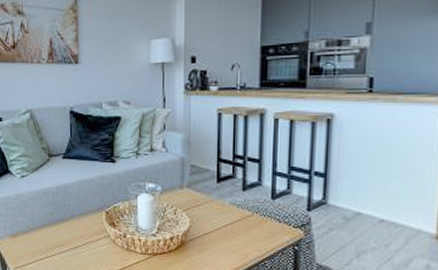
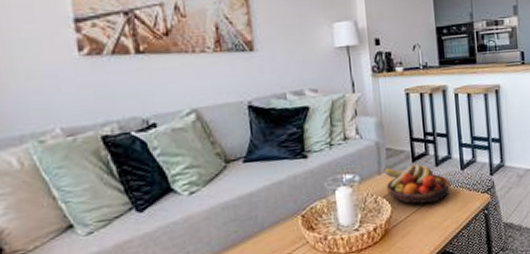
fruit bowl: none [186,183,258,226] -> present [384,163,451,204]

